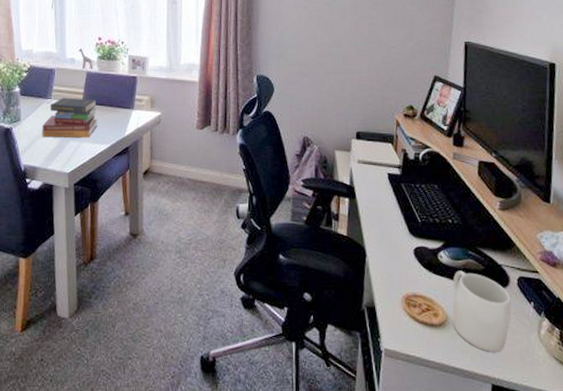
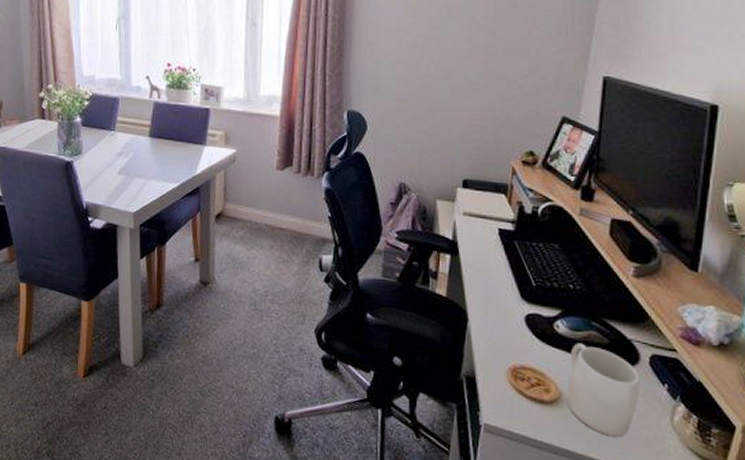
books: present [42,97,97,138] -> none [105,130,165,175]

